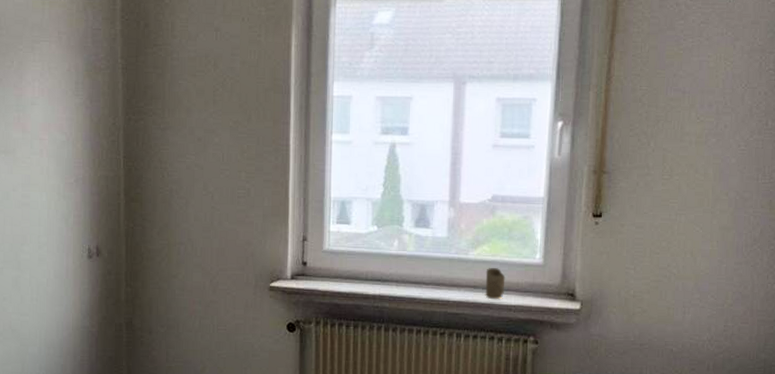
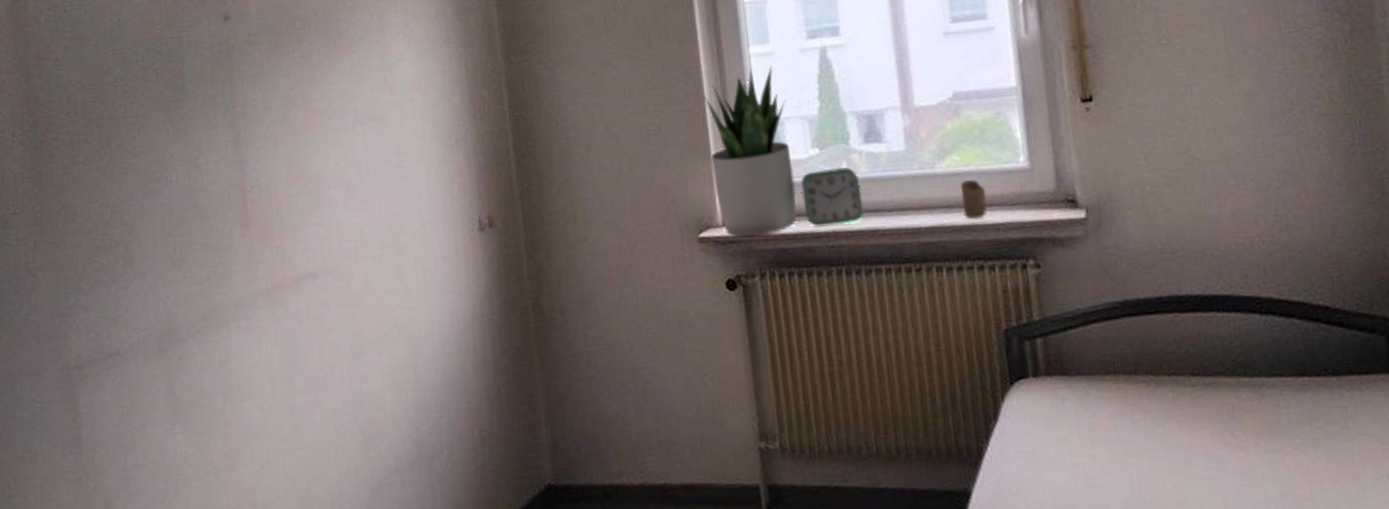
planter: none [287,152,356,290] -> present [704,66,797,237]
alarm clock: none [359,243,406,290] -> present [801,167,864,227]

